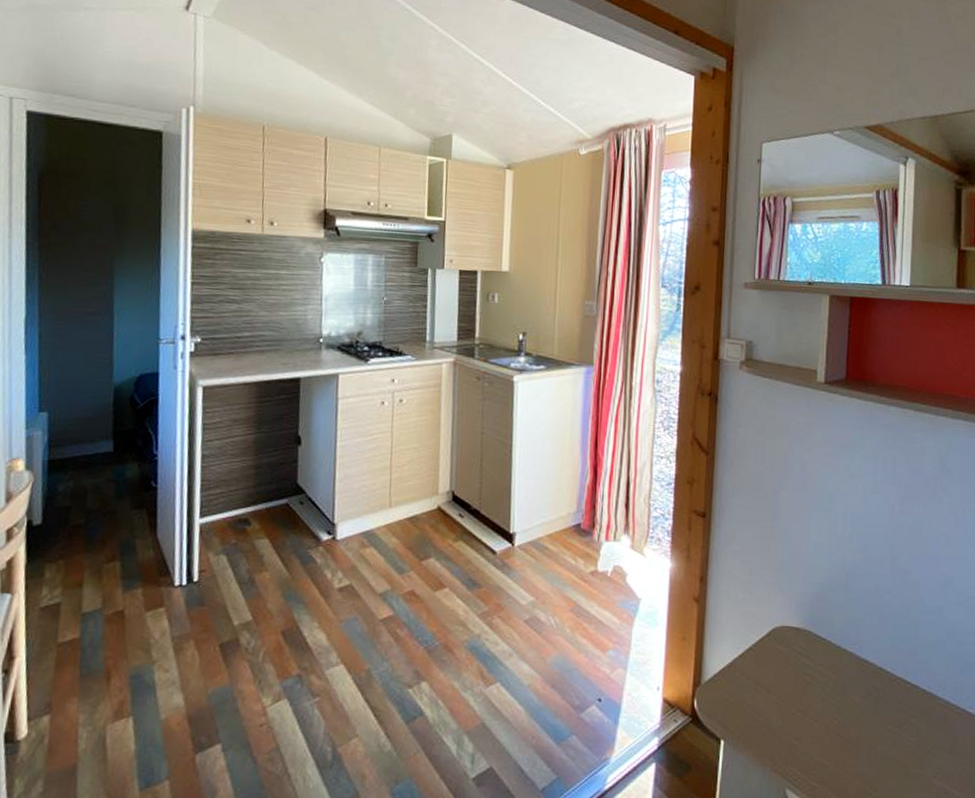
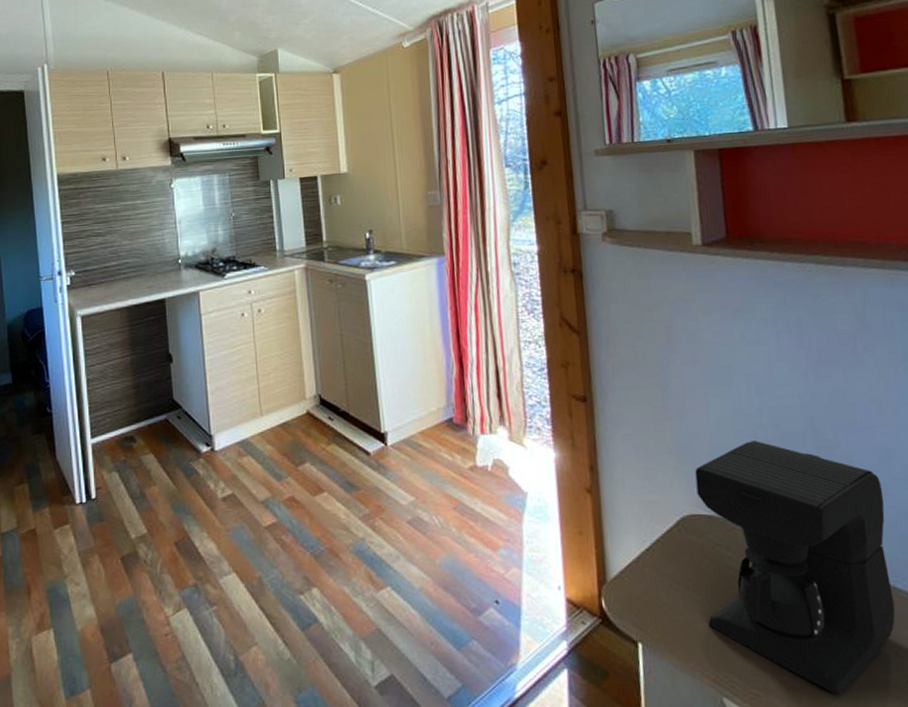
coffee maker: none [782,563,939,788] -> present [695,441,896,696]

